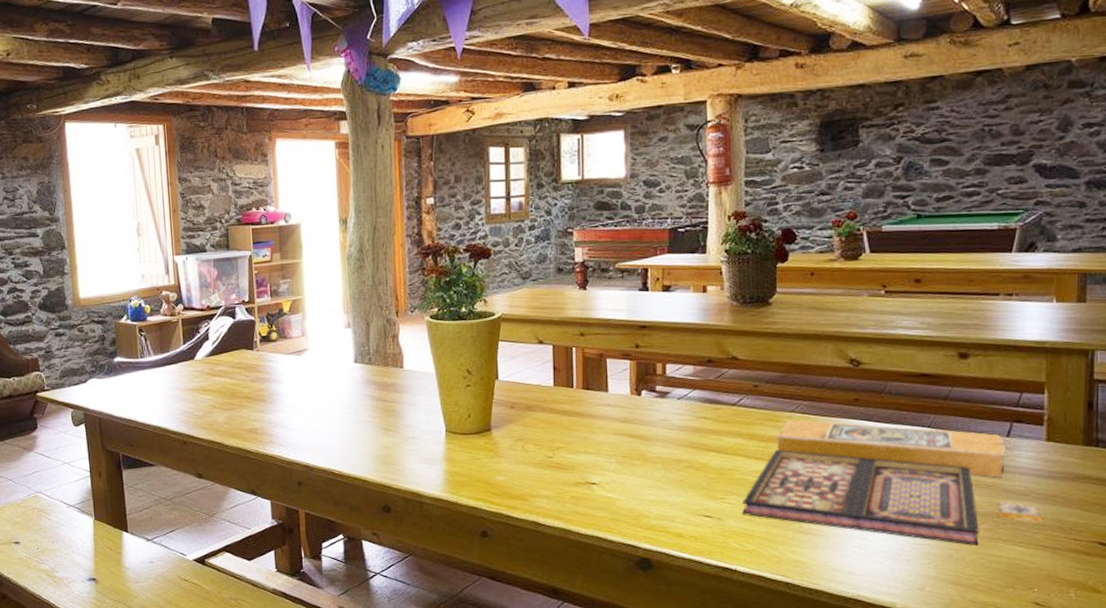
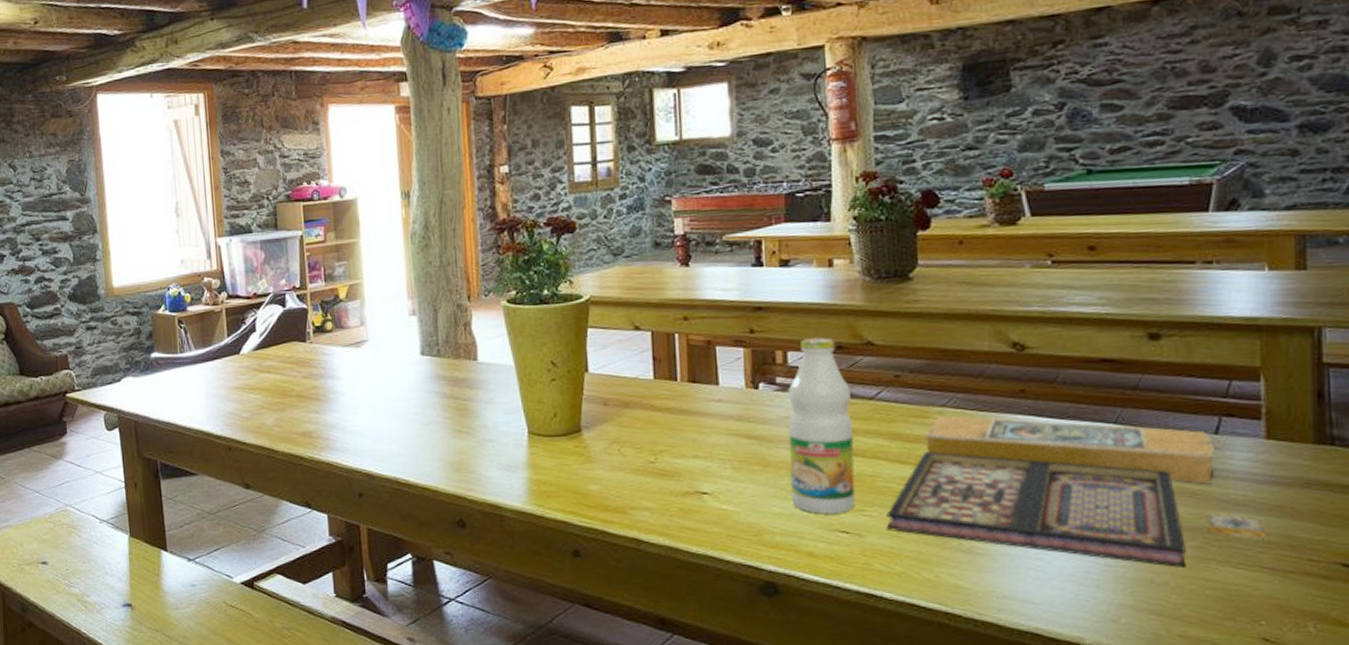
bottle: none [664,353,719,501] -> present [788,338,856,514]

